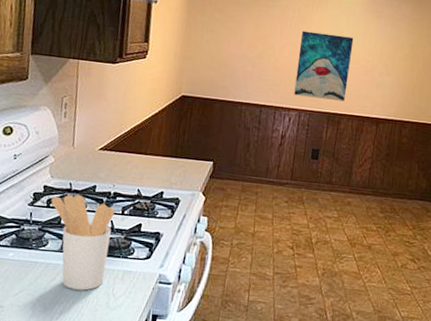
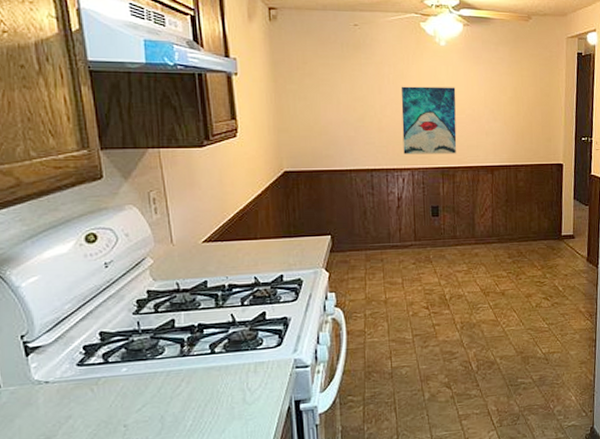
utensil holder: present [51,195,115,291] -> none [158,293,235,393]

